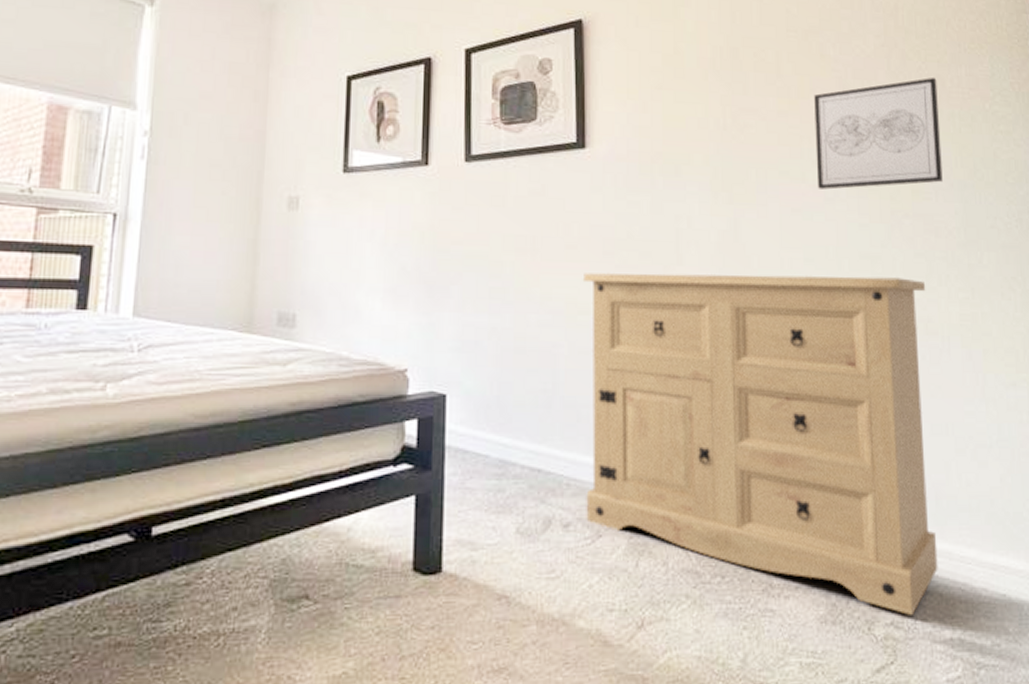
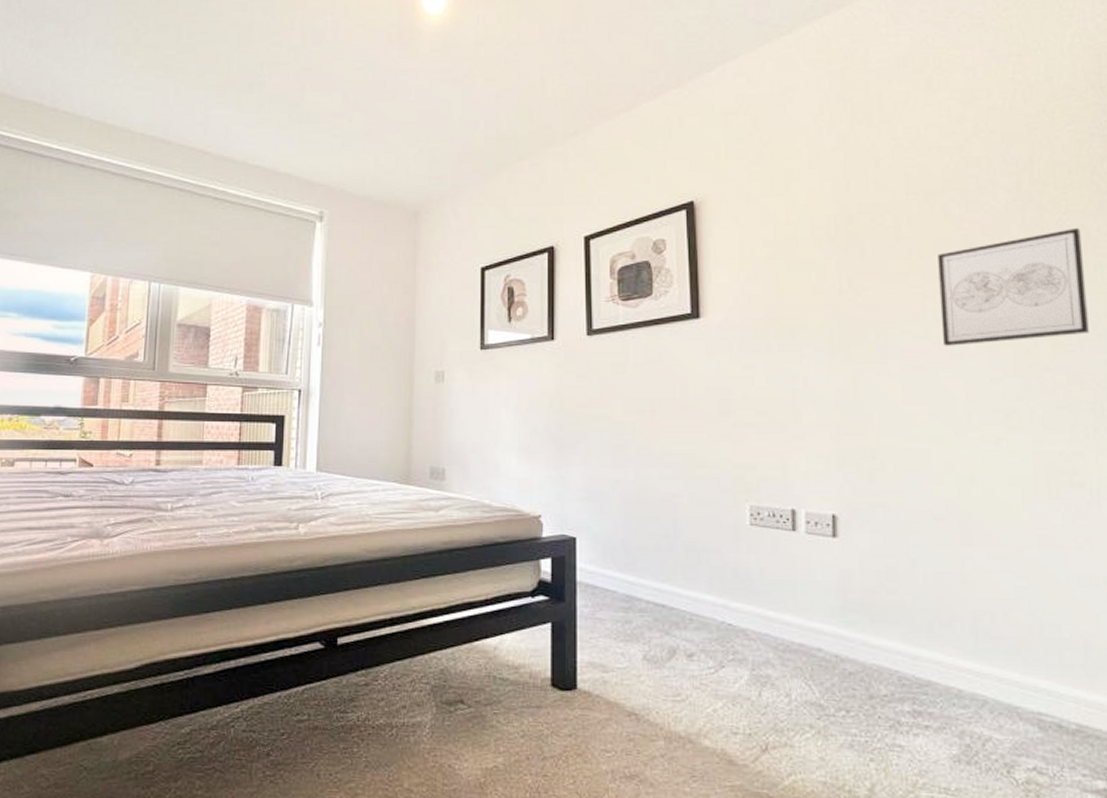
sideboard: present [582,273,938,615] -> none [700,430,1088,762]

